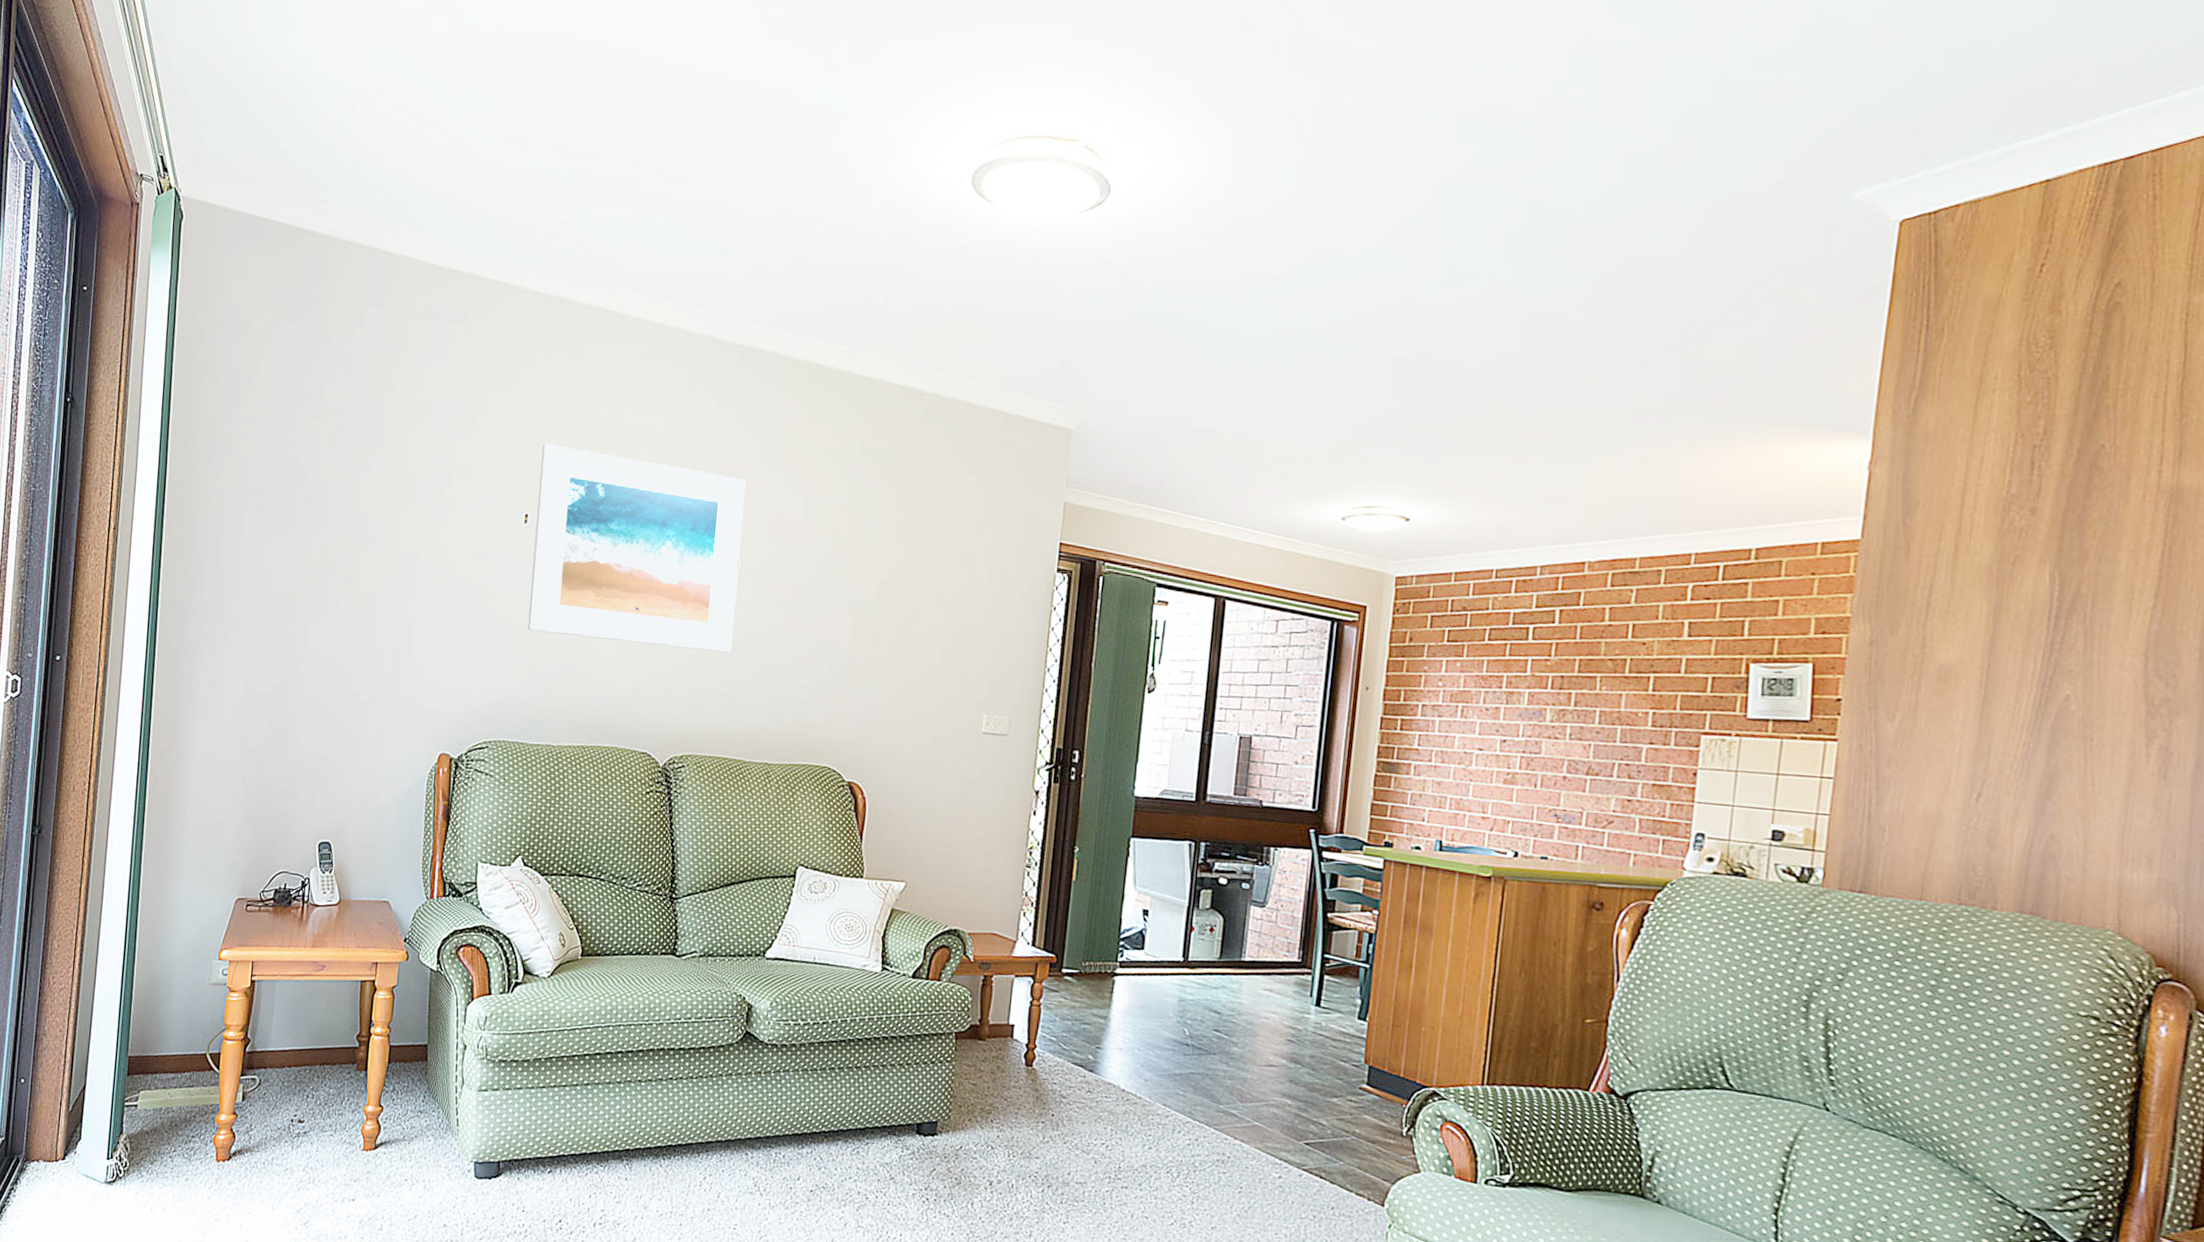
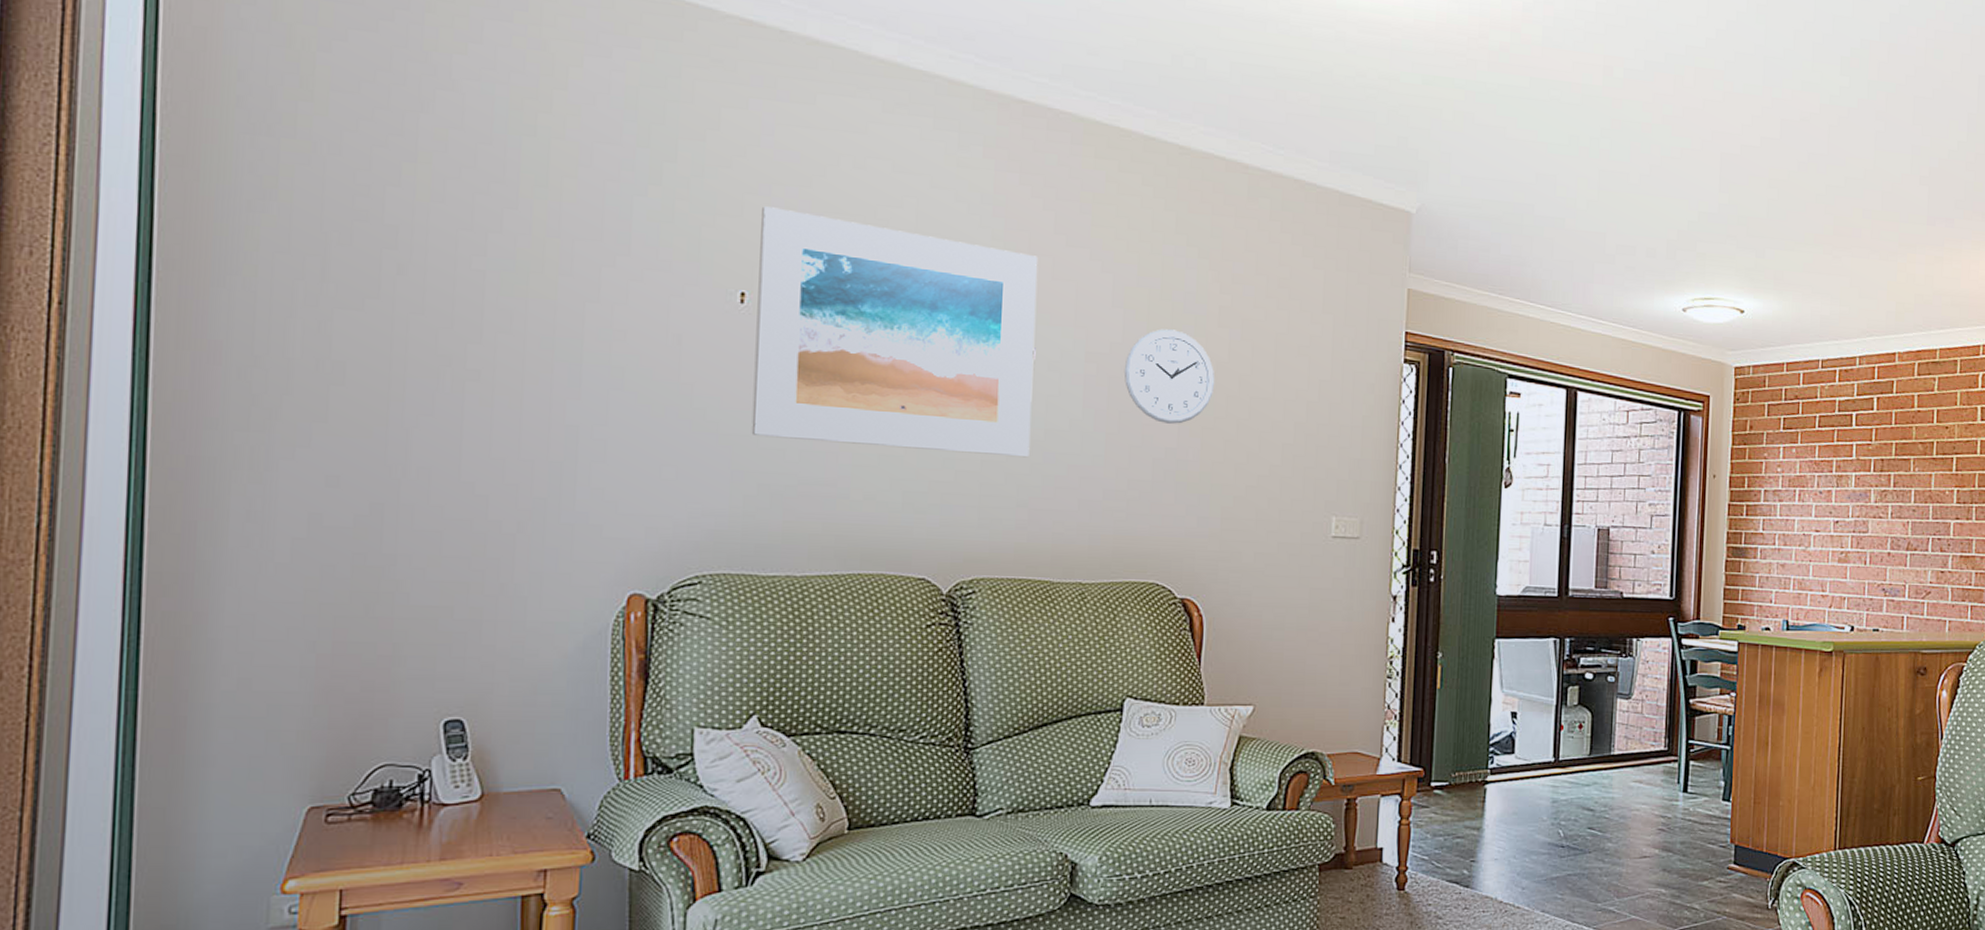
wall clock: none [810,541,887,627] -> present [1124,329,1215,424]

